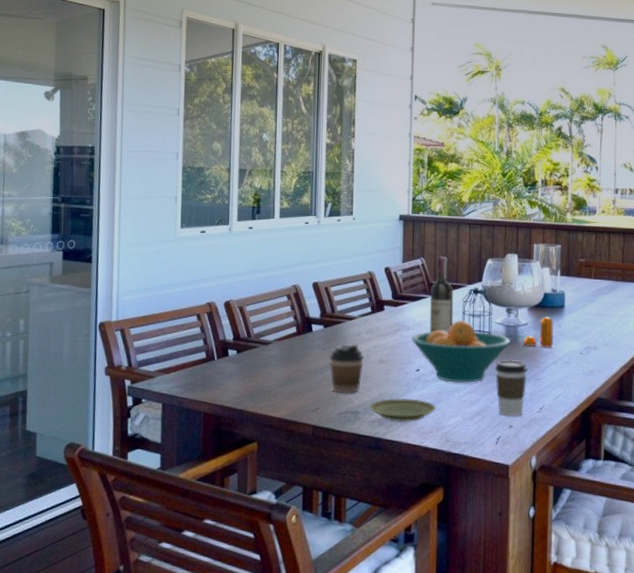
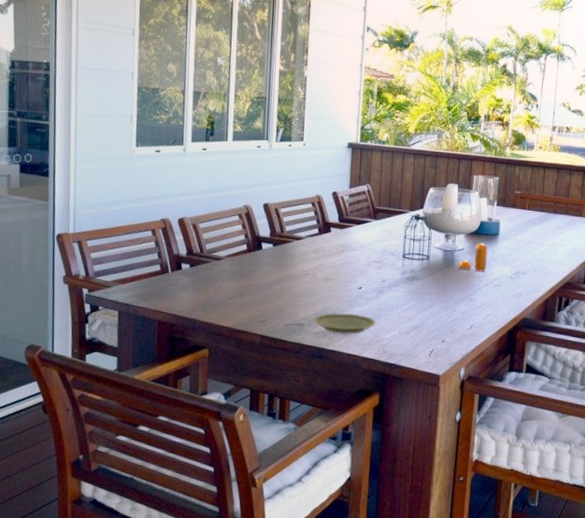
coffee cup: present [329,344,364,394] -> none [277,262,310,308]
fruit bowl: present [411,320,510,383] -> none [354,244,447,301]
wine bottle: present [429,256,454,333] -> none [372,183,397,254]
coffee cup: present [495,360,527,417] -> none [432,281,461,333]

